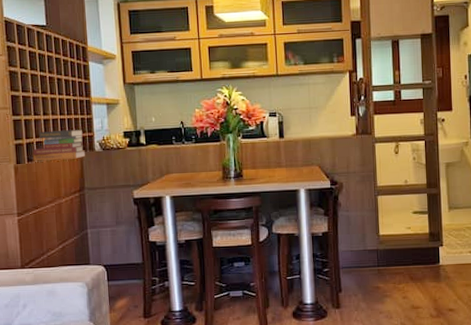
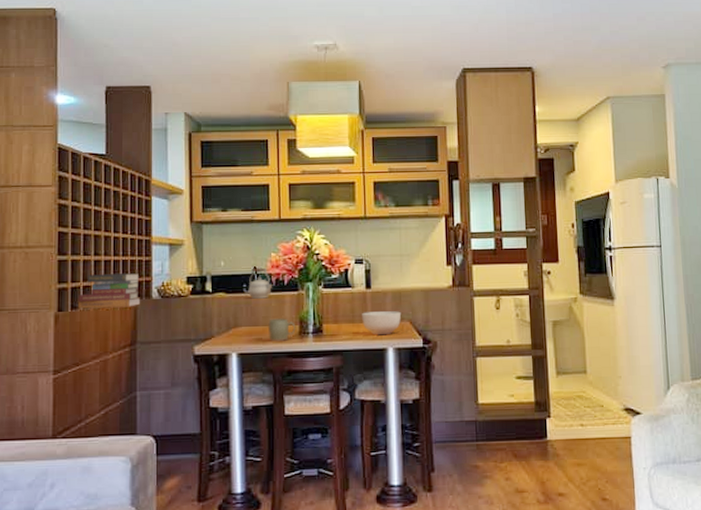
kettle: none [177,122,198,149] -> present [248,267,273,299]
mug: none [195,165,220,185] -> present [267,318,296,341]
bowl: none [275,157,312,179] -> present [361,310,402,336]

